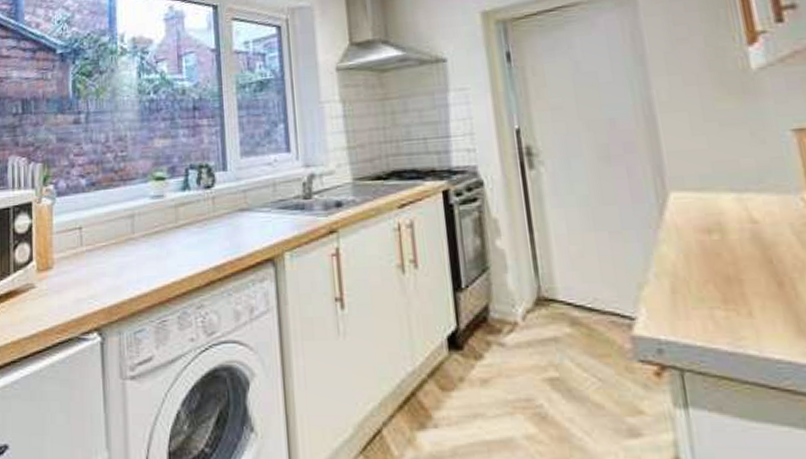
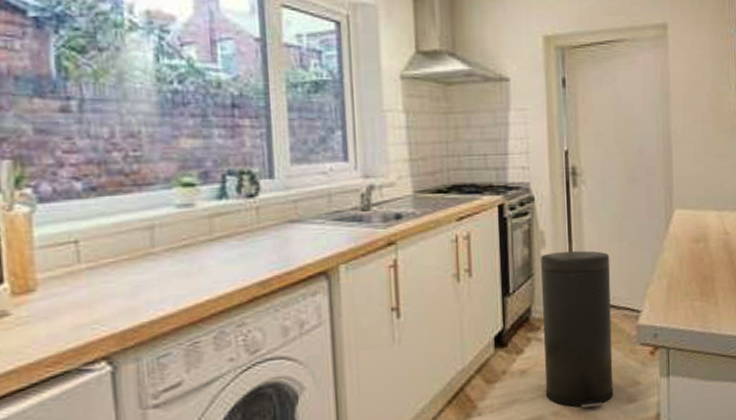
pedal bin: none [496,242,607,435] -> present [541,250,614,408]

